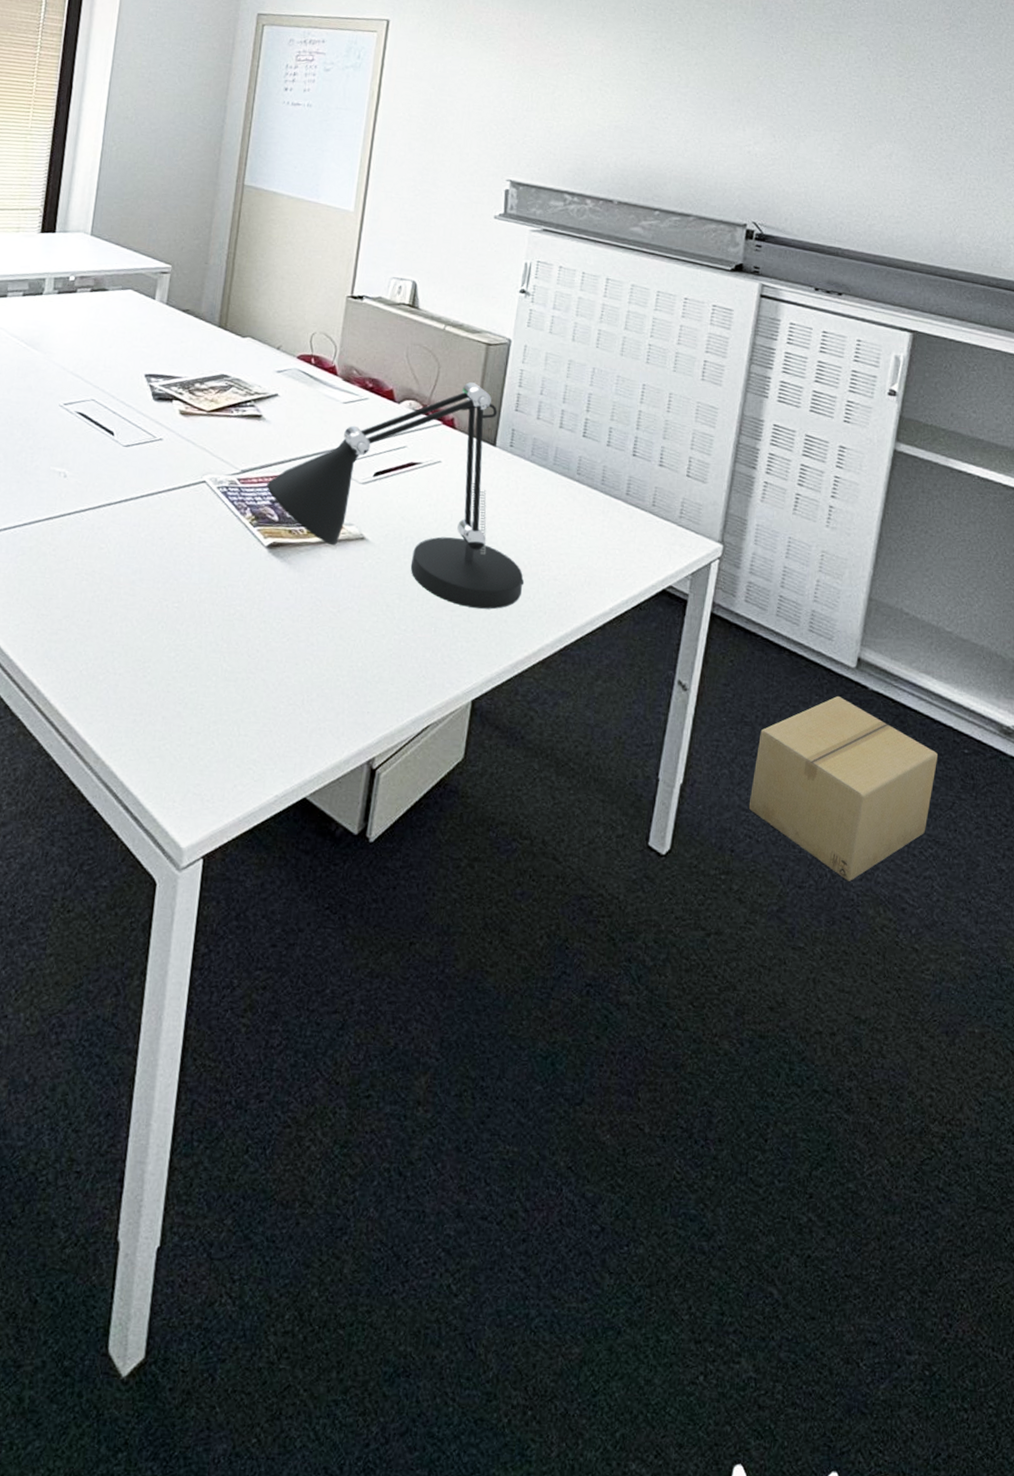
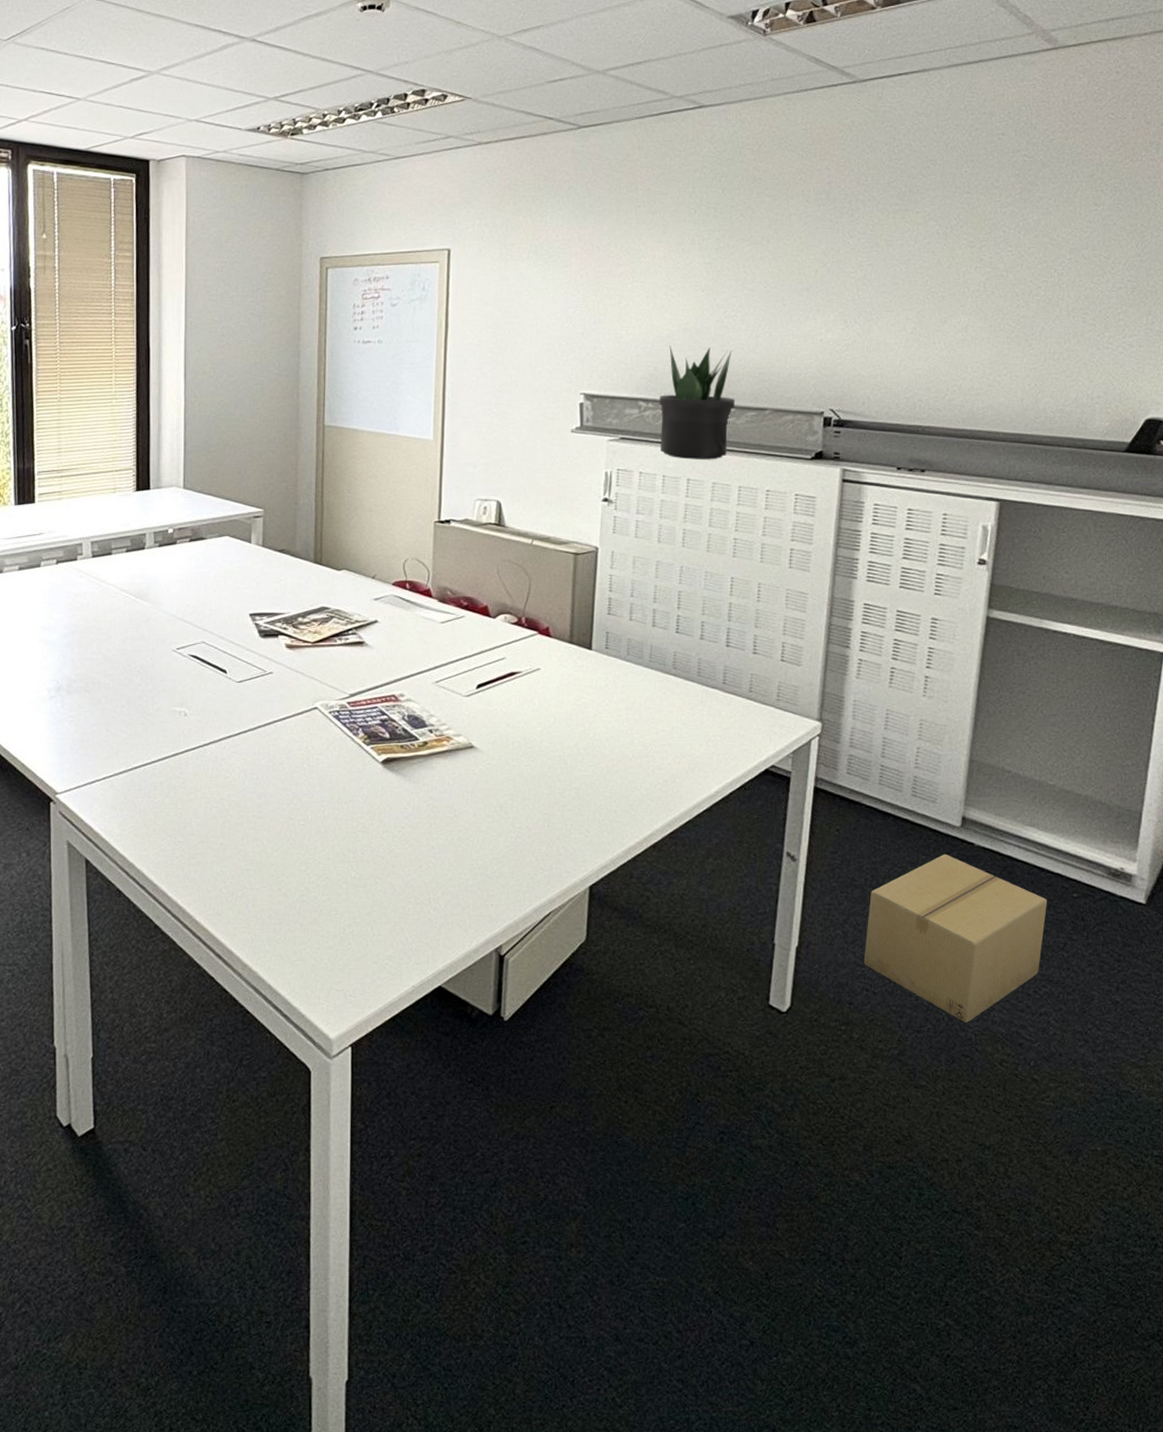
desk lamp: present [267,381,525,610] -> none [375,591,631,802]
planter: none [581,140,661,262] -> present [659,345,736,460]

